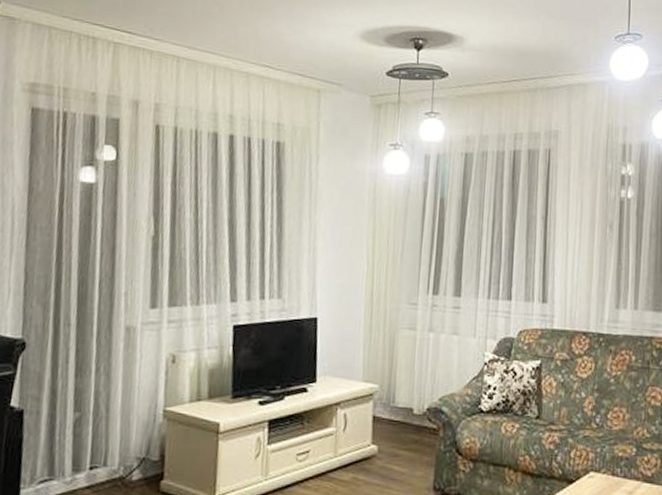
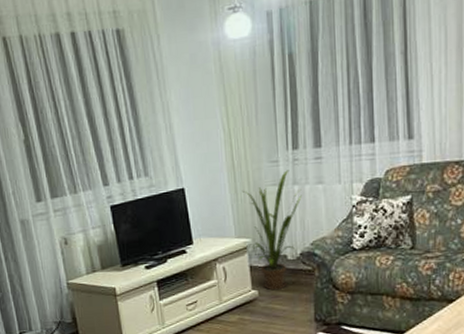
house plant: none [377,315,437,448] -> present [243,170,302,291]

